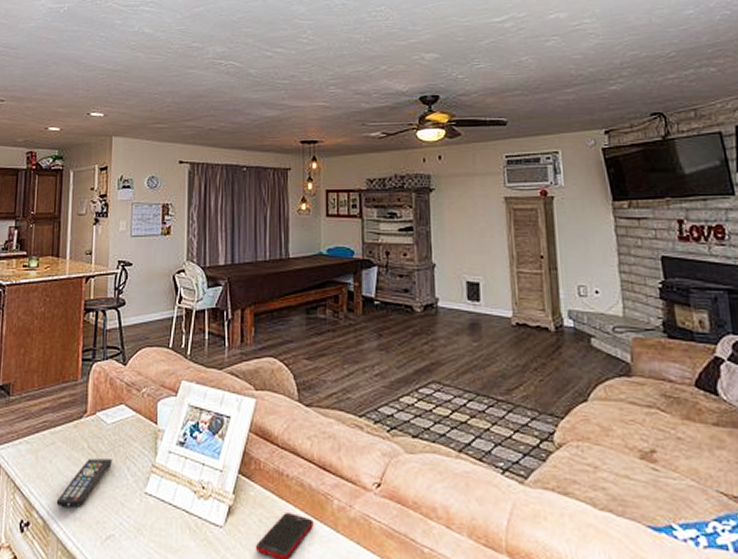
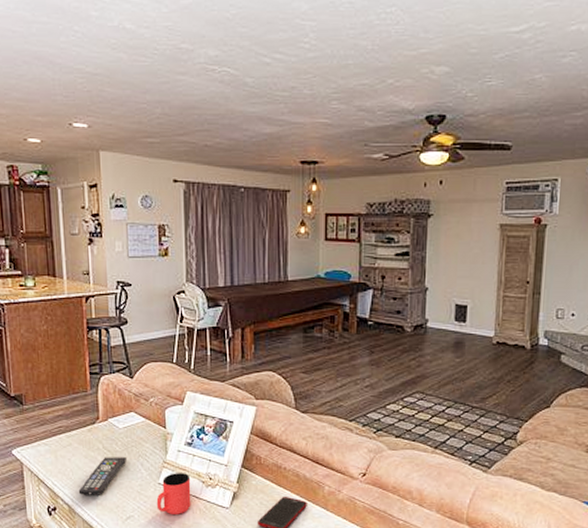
cup: none [141,480,181,534] -> present [156,473,191,514]

